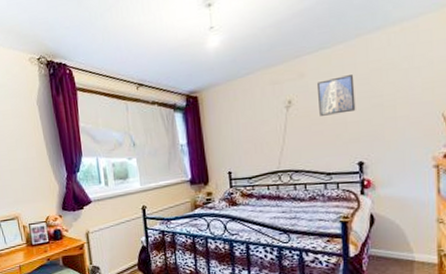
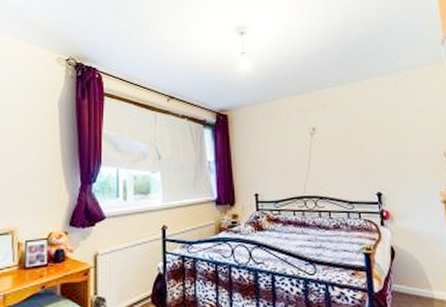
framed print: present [318,75,356,116] -> none [338,110,372,145]

